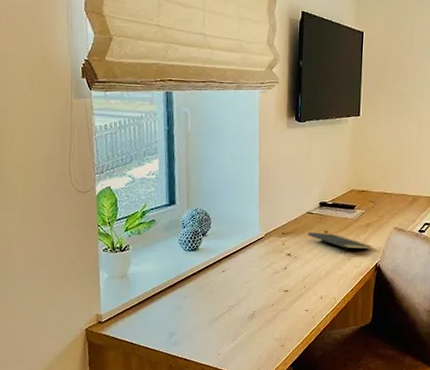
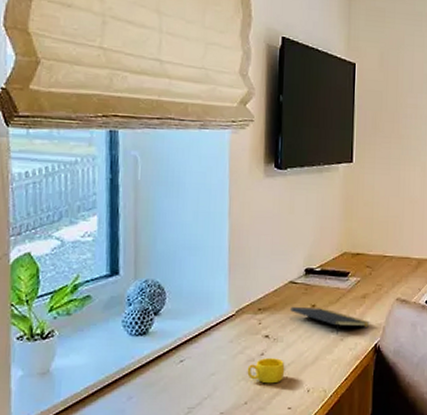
cup: none [274,271,303,291] -> present [247,358,285,384]

